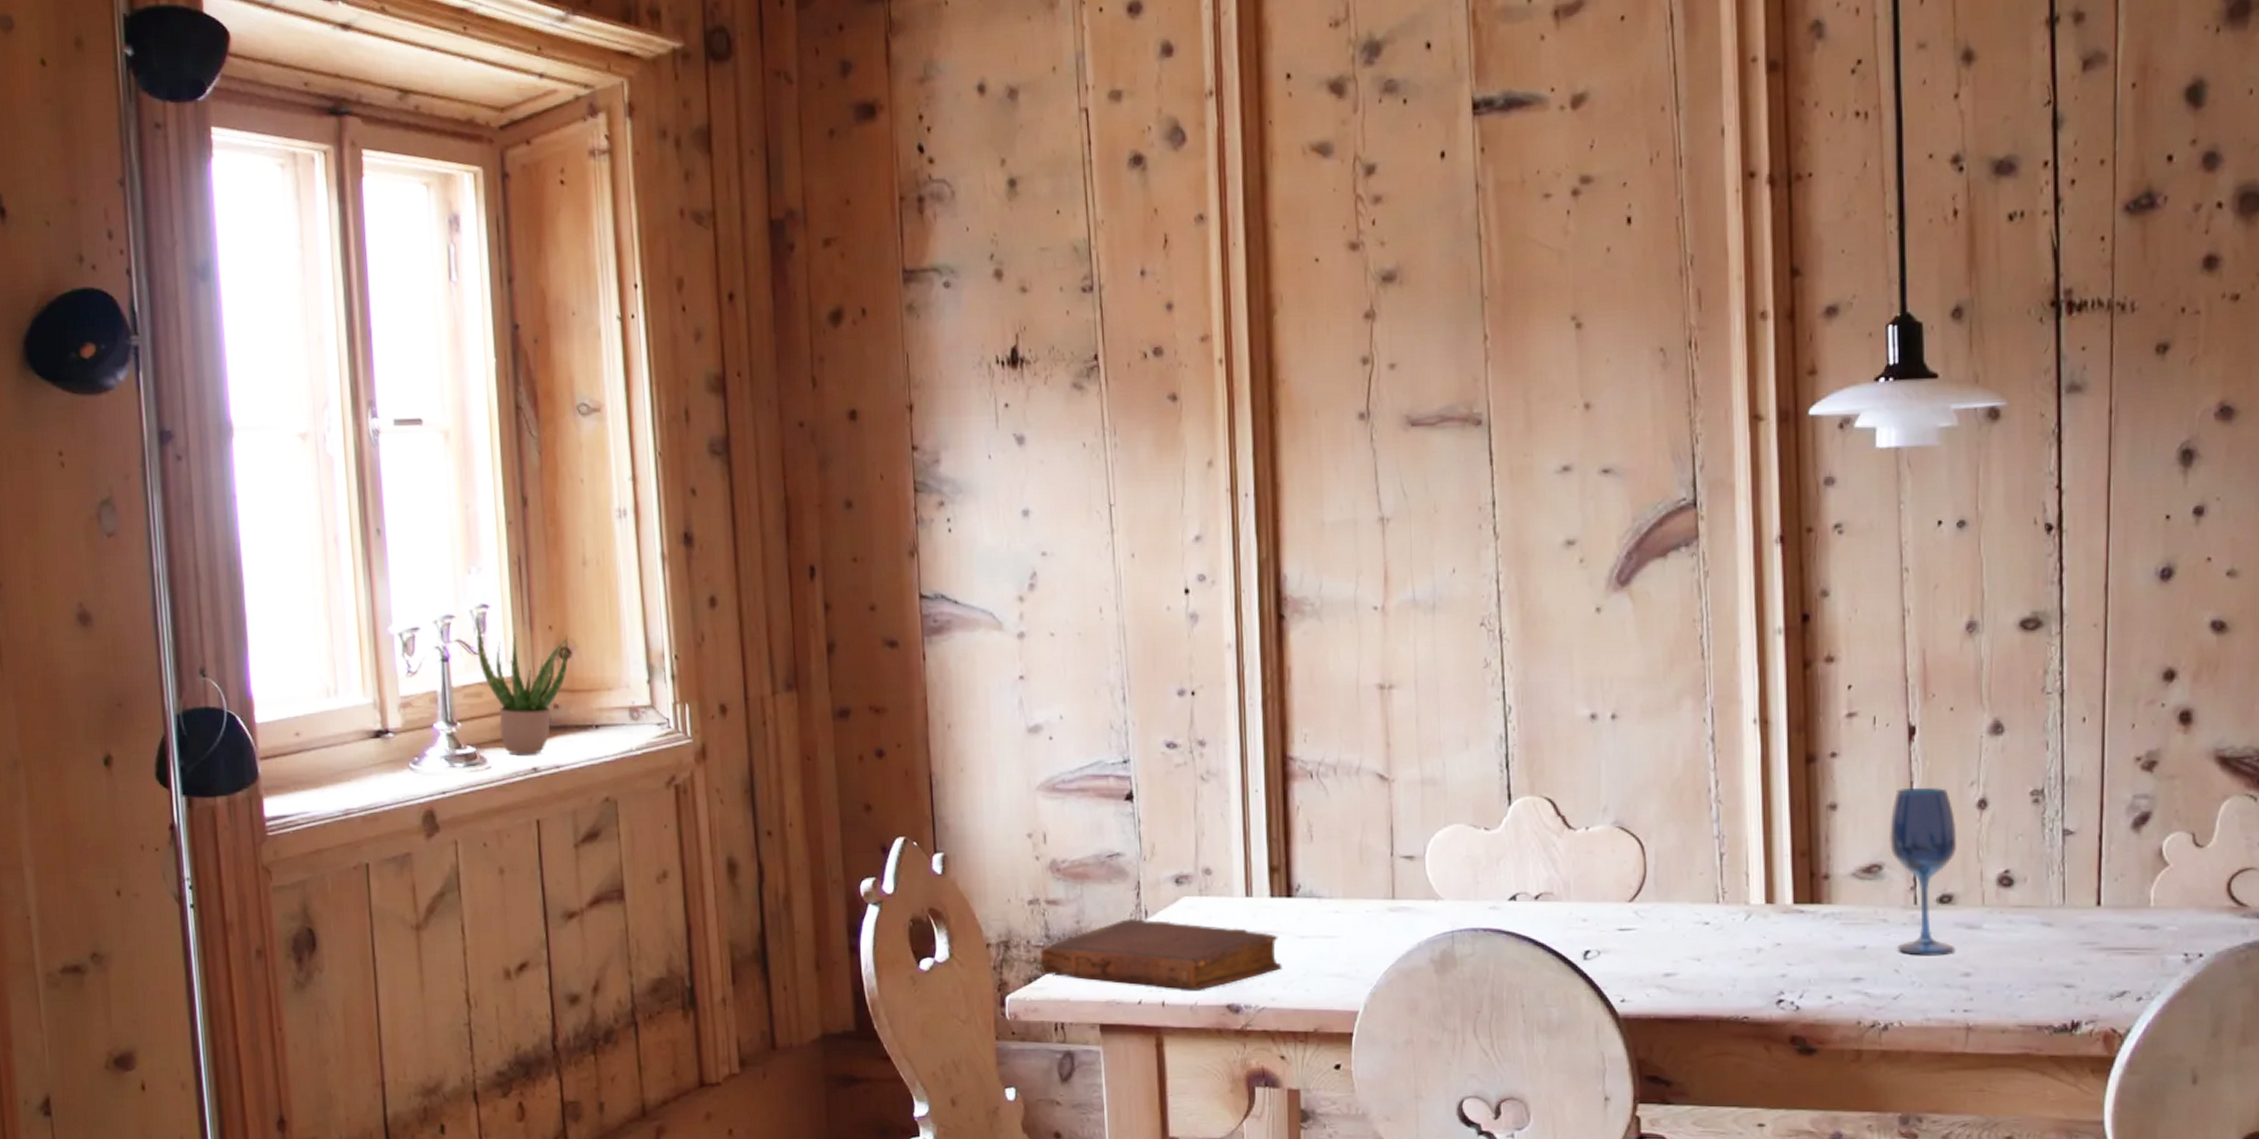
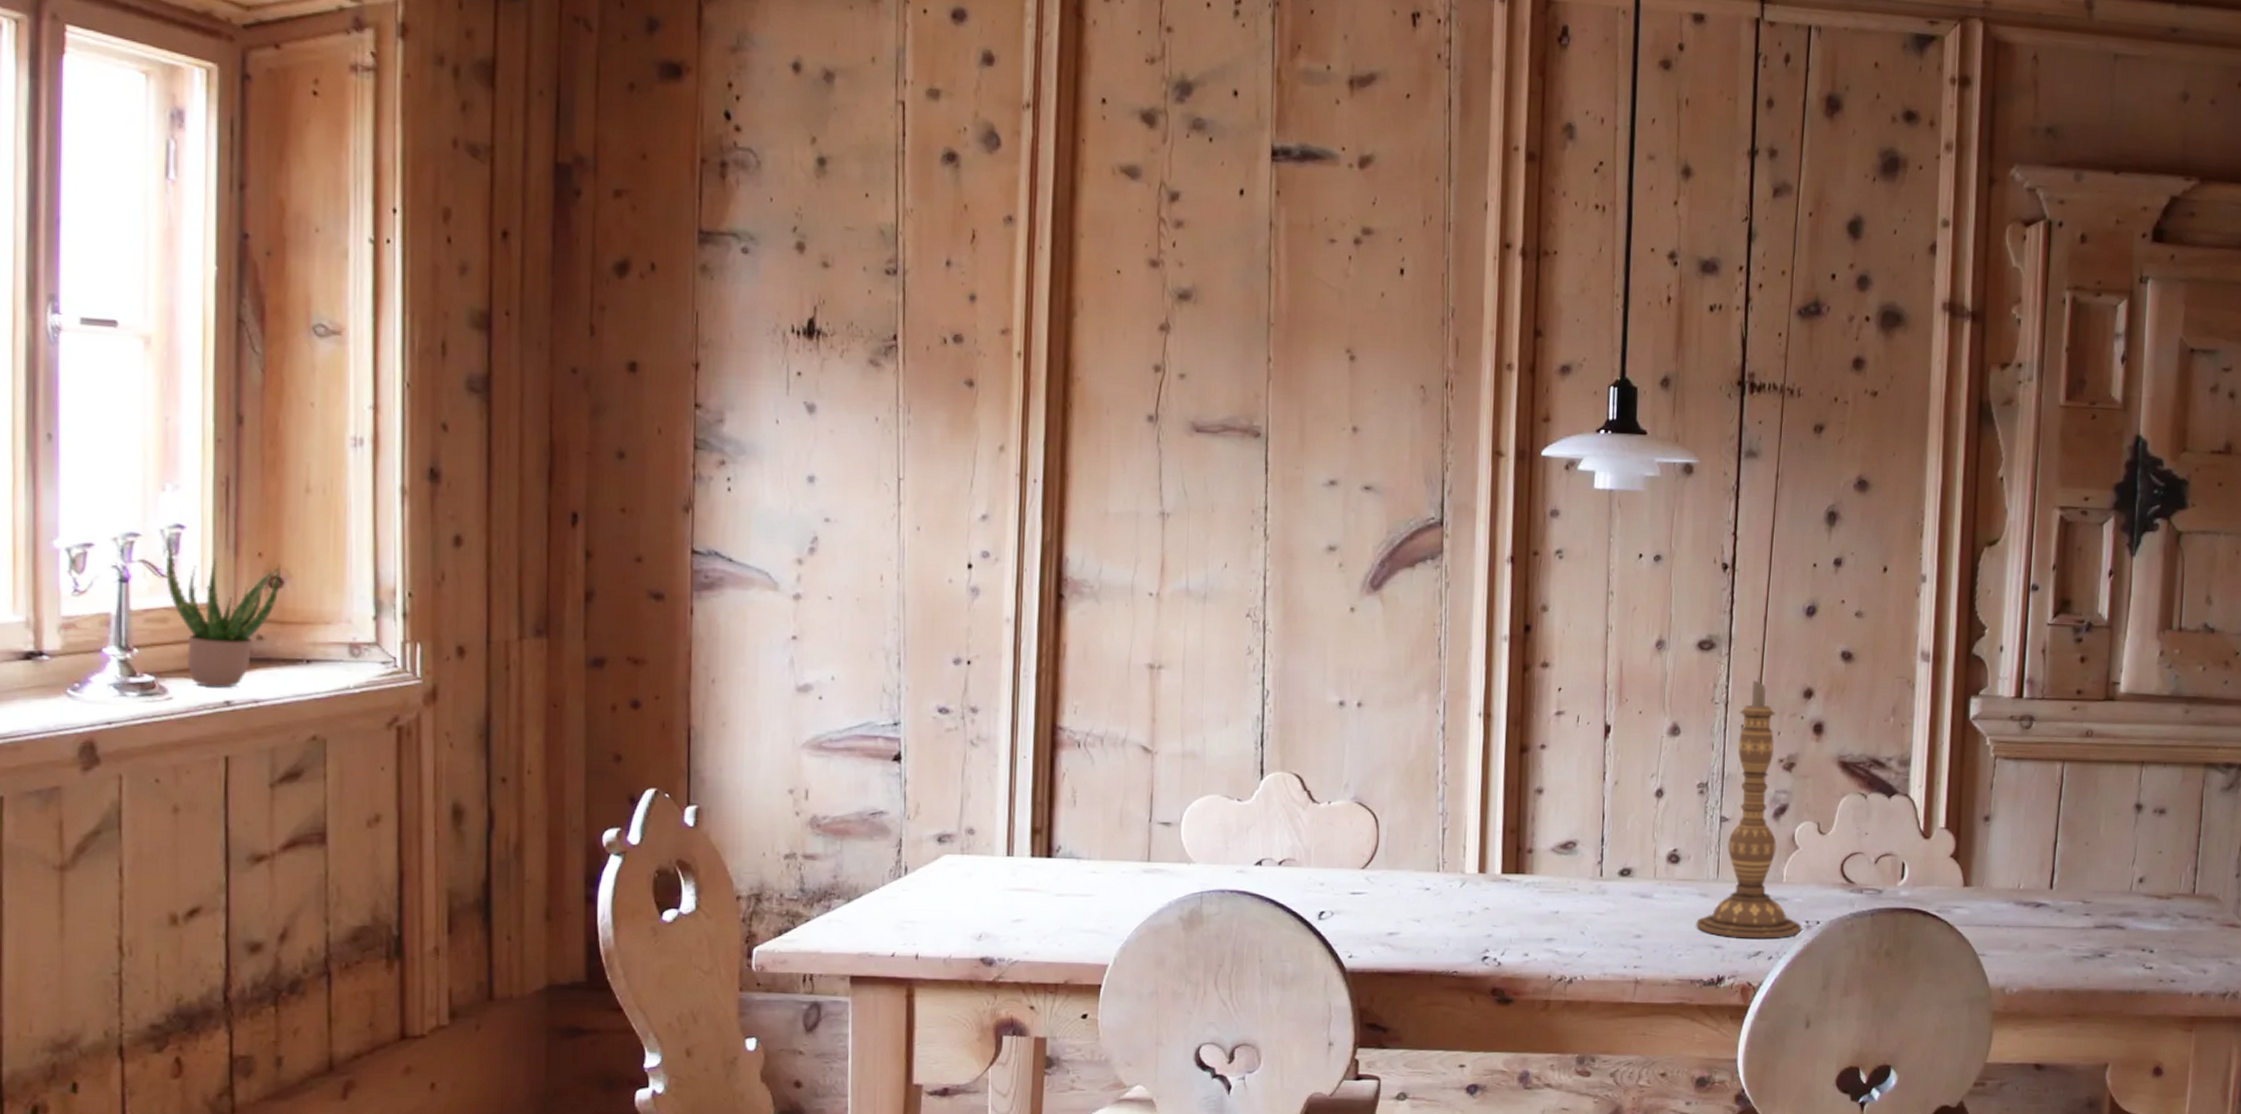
diary: present [1041,919,1282,990] -> none [793,875,1038,944]
wineglass: present [1888,788,1958,955] -> none [1583,778,1639,919]
candlestick: none [2039,657,2179,976] -> present [1696,676,1802,939]

